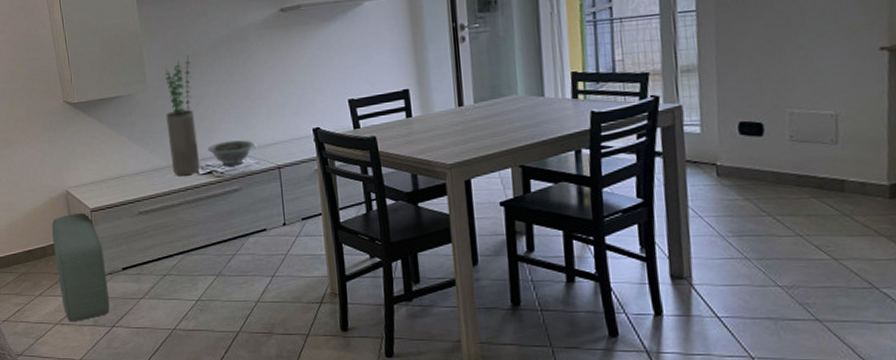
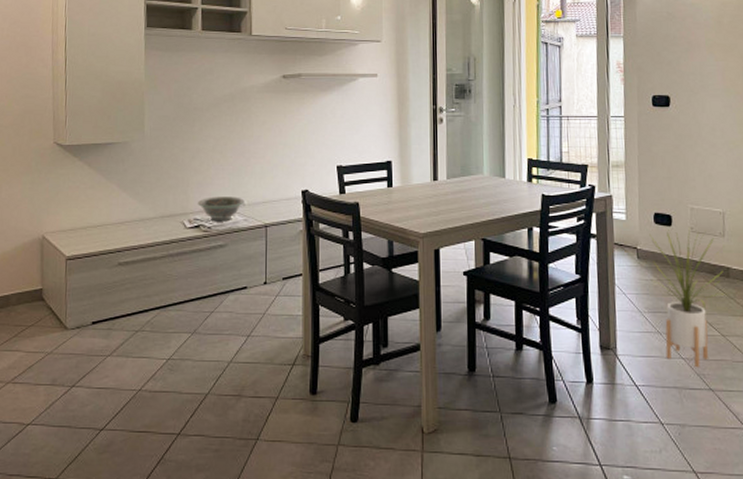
pouf: present [52,212,110,321] -> none [18,260,74,380]
vase: present [165,55,201,176] -> none [159,109,191,228]
house plant: none [732,135,836,296] -> present [649,227,724,368]

